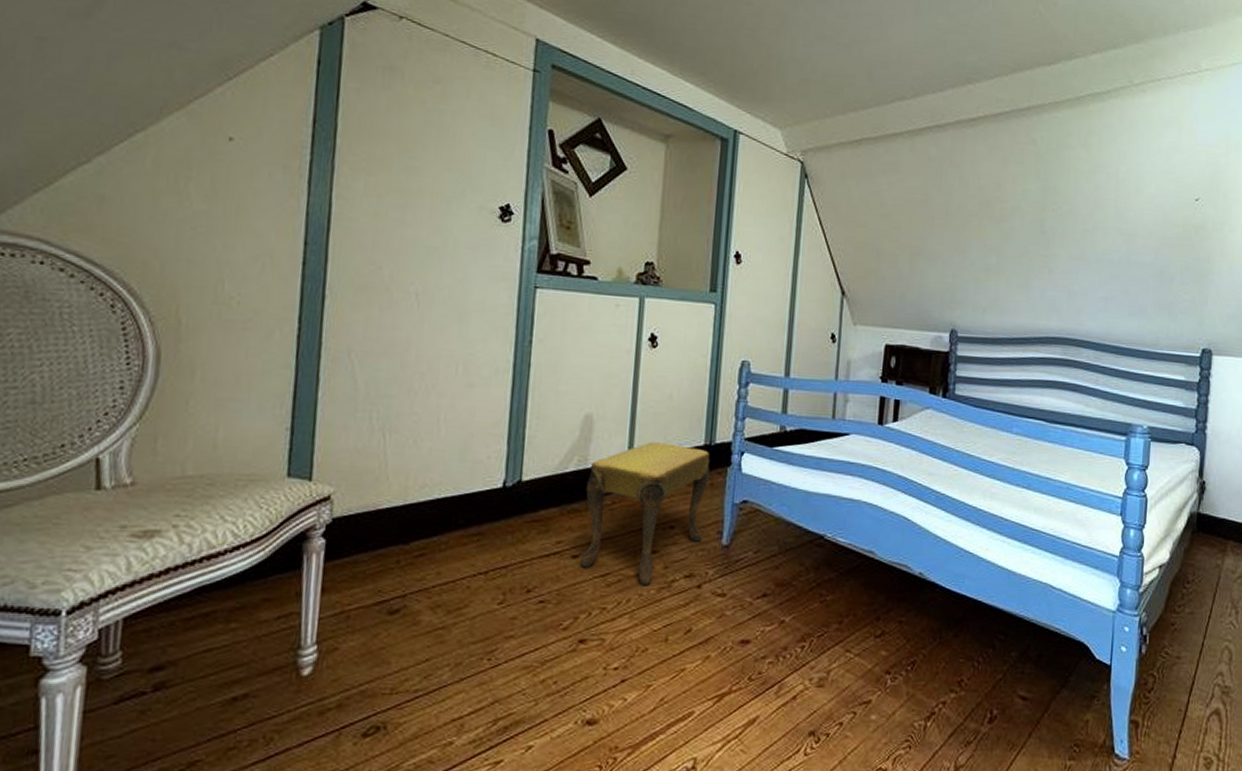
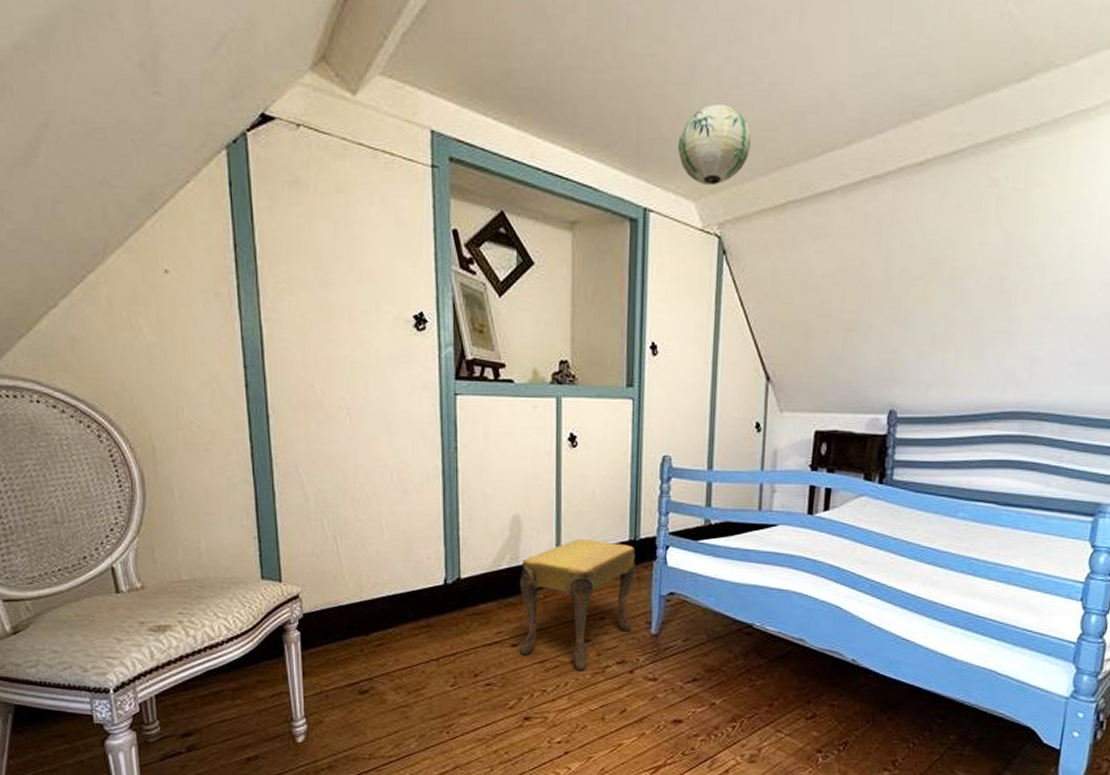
paper lantern: none [767,50,832,118] -> present [677,103,751,186]

